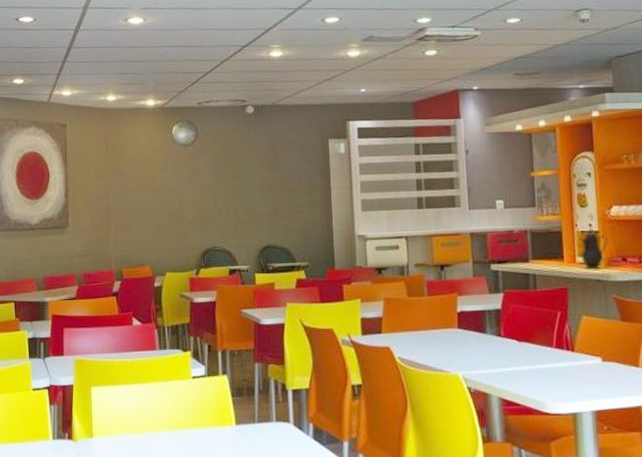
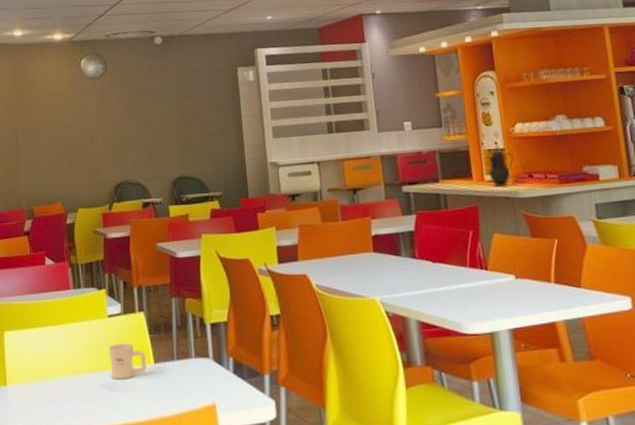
mug: none [191,404,228,438] -> present [108,343,146,380]

